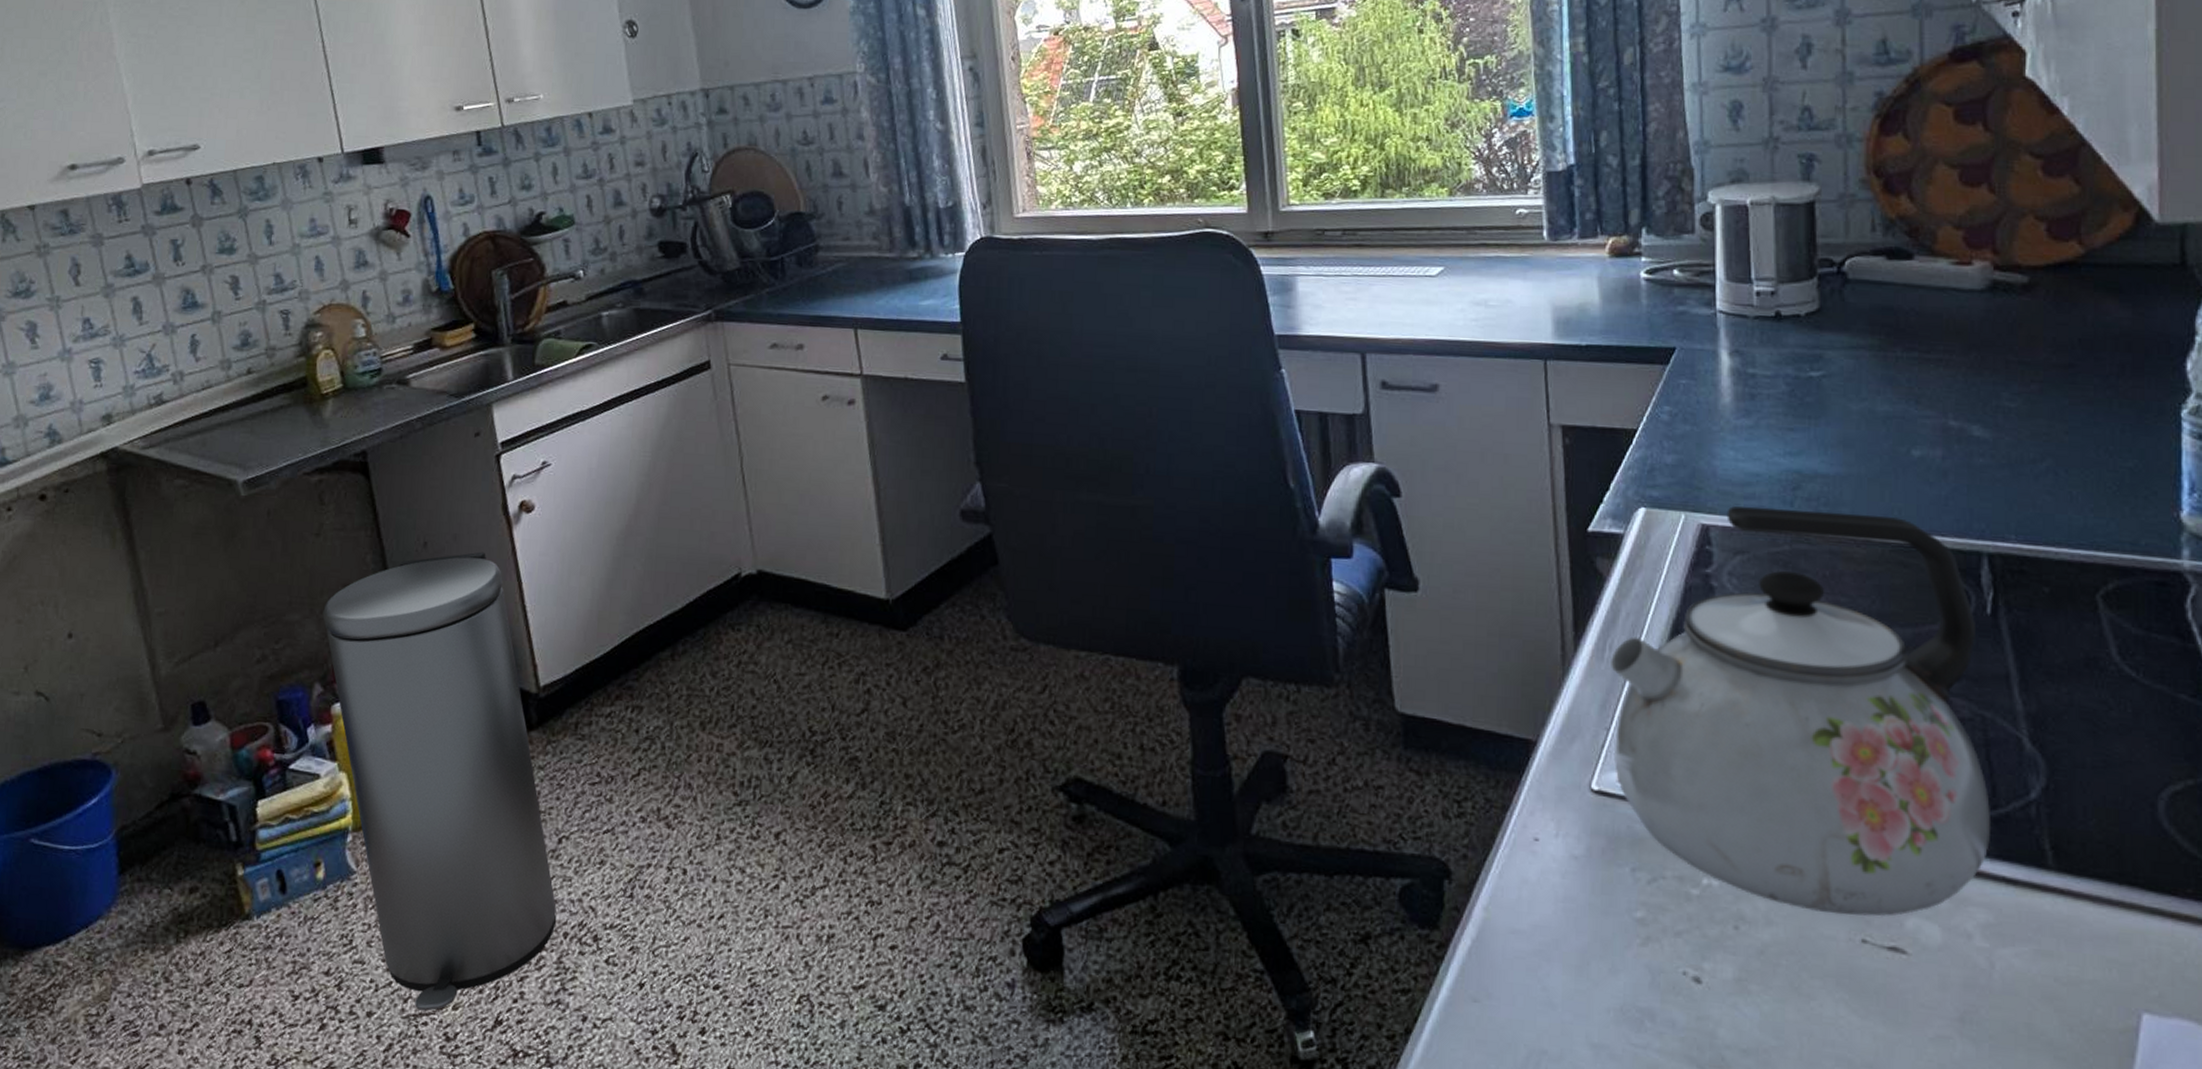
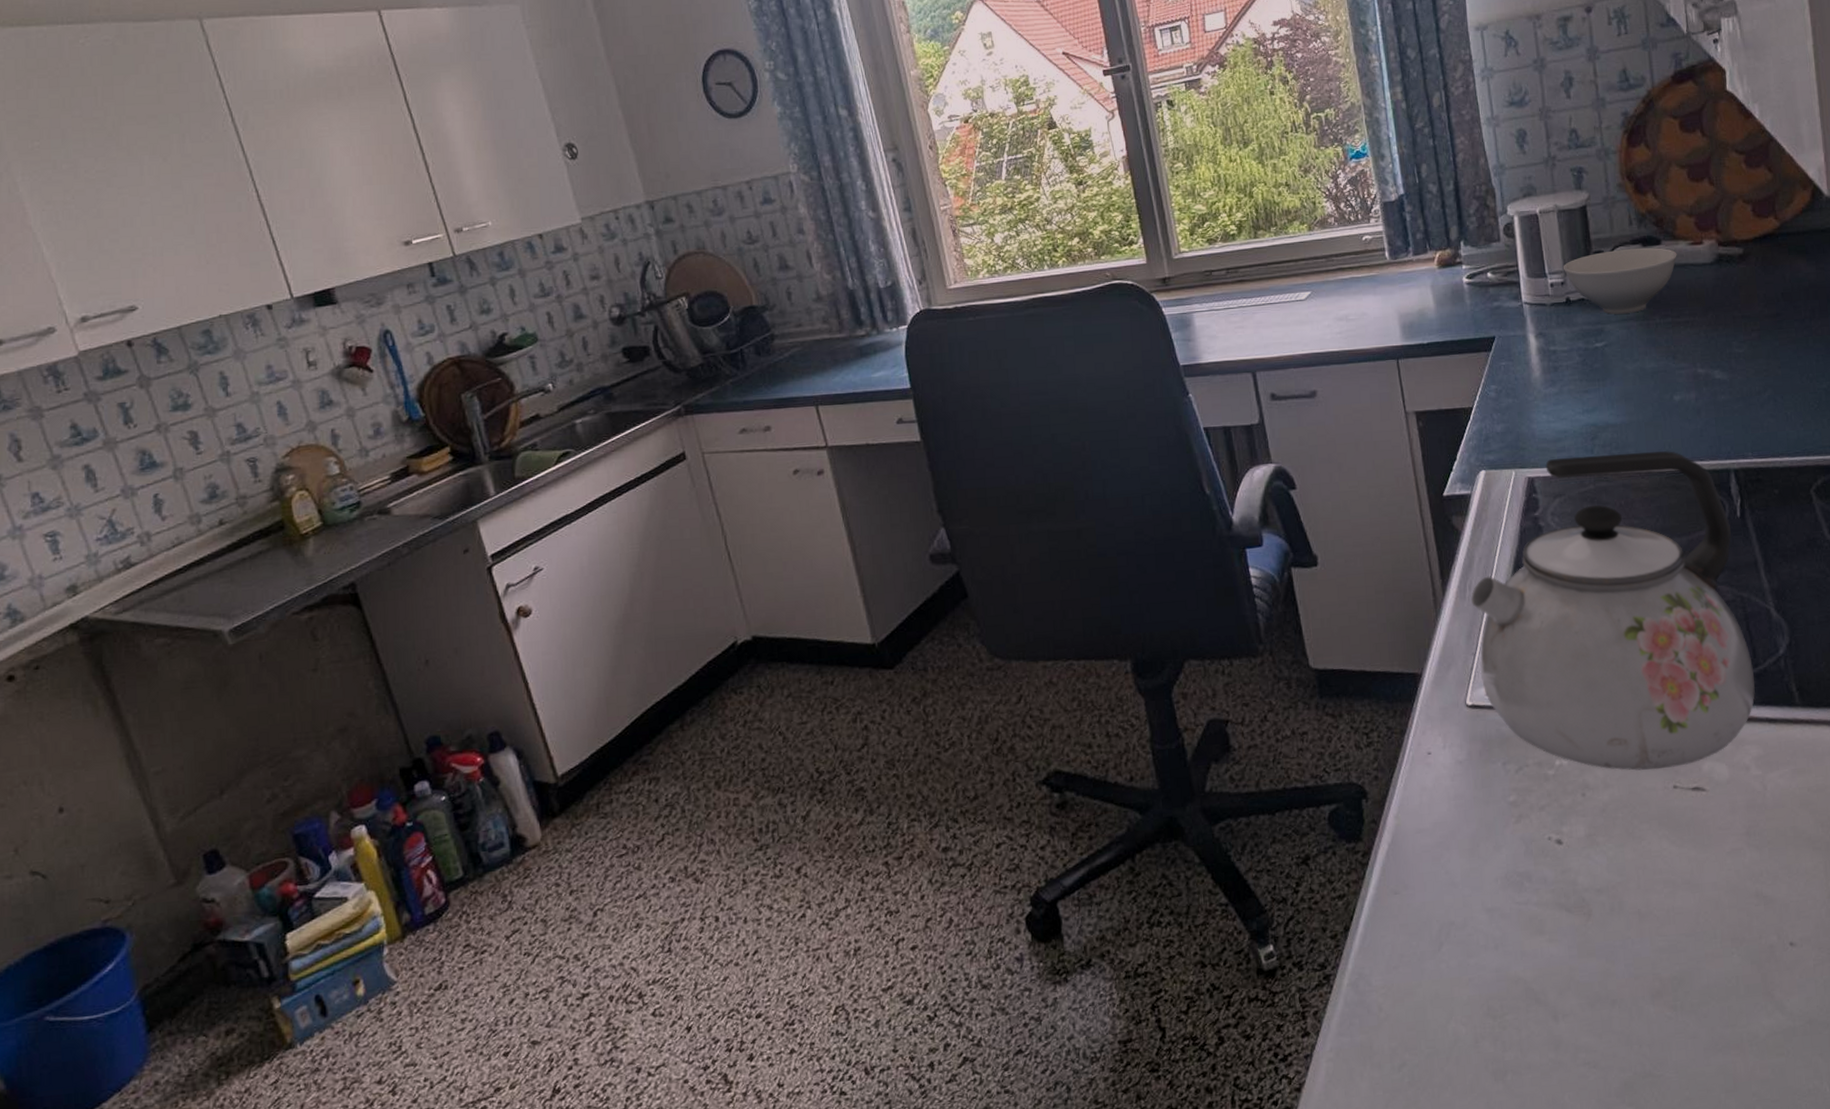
pedal bin: present [323,552,557,1011] -> none [330,660,600,1097]
bowl: none [1775,260,1934,341] -> present [1562,247,1677,315]

